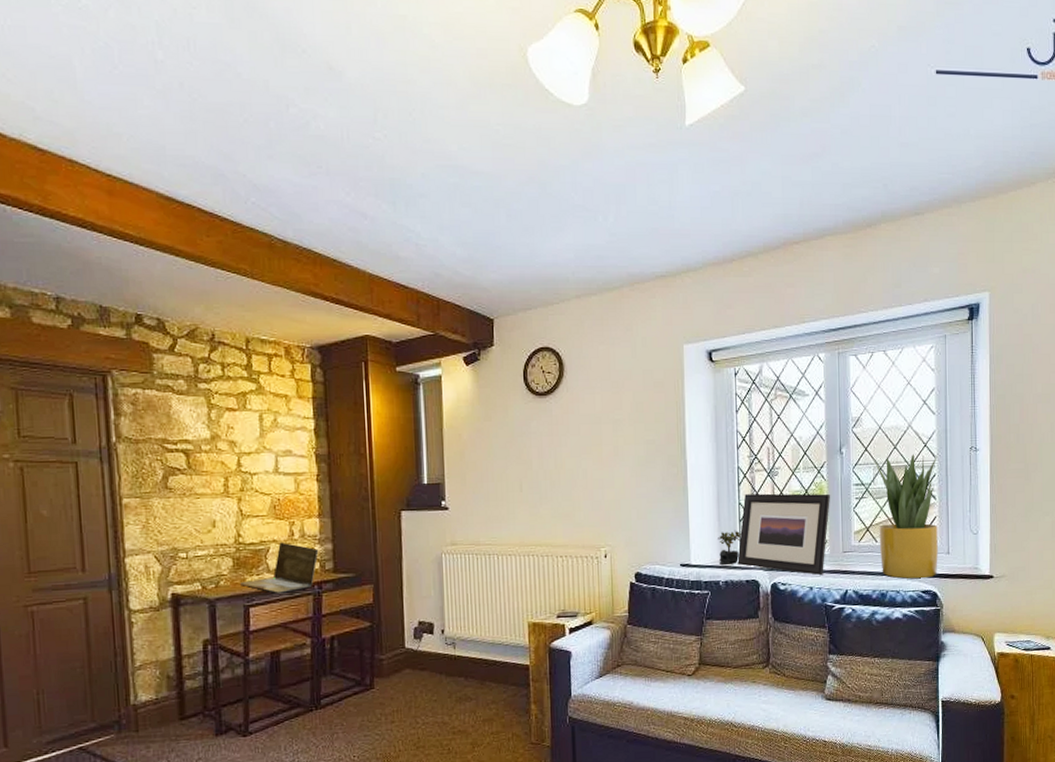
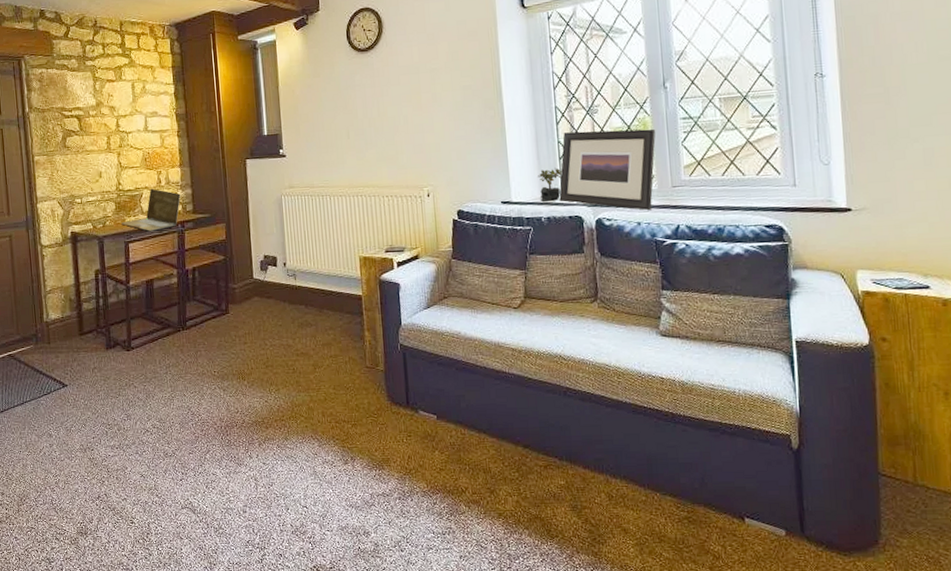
planter: present [873,453,938,579] -> none [701,83,783,213]

